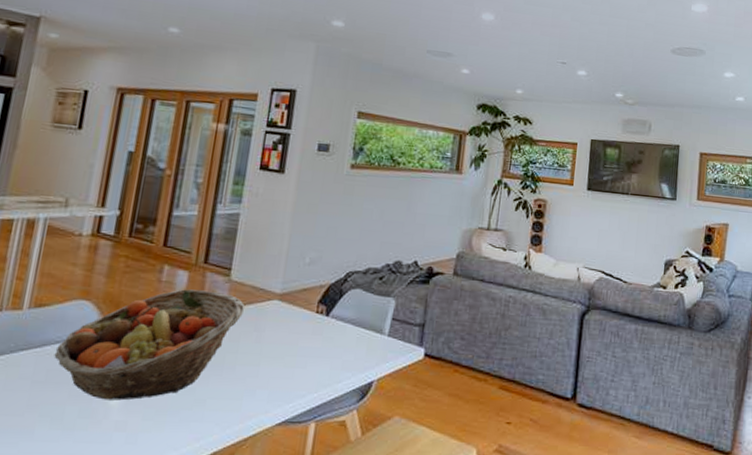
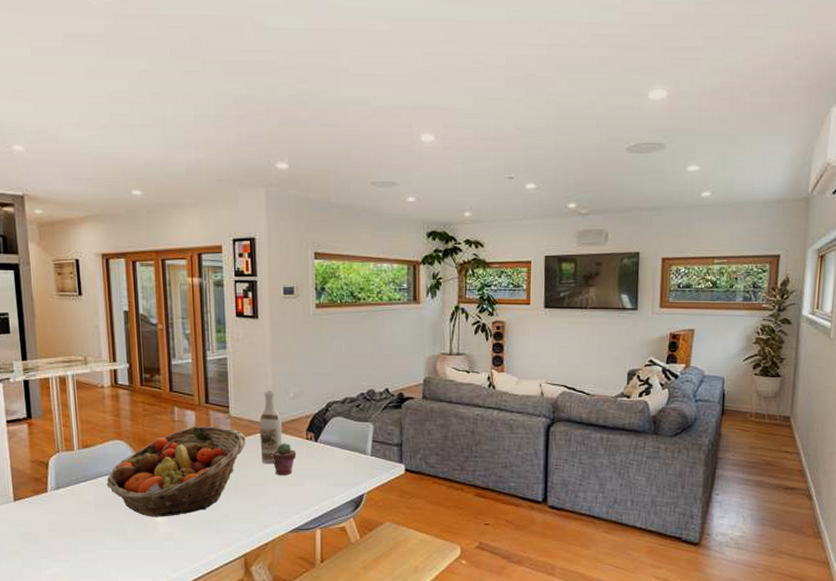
wine bottle: none [259,254,291,340] -> present [259,391,282,464]
potted succulent: none [271,314,303,355] -> present [271,442,297,476]

